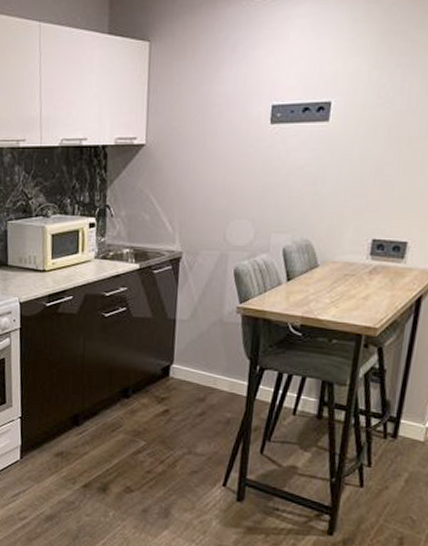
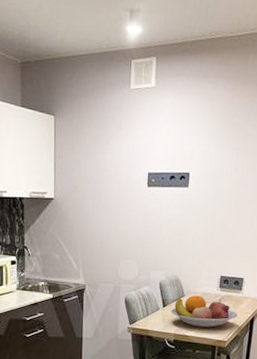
fruit bowl: none [298,266,398,310] -> present [171,295,238,328]

